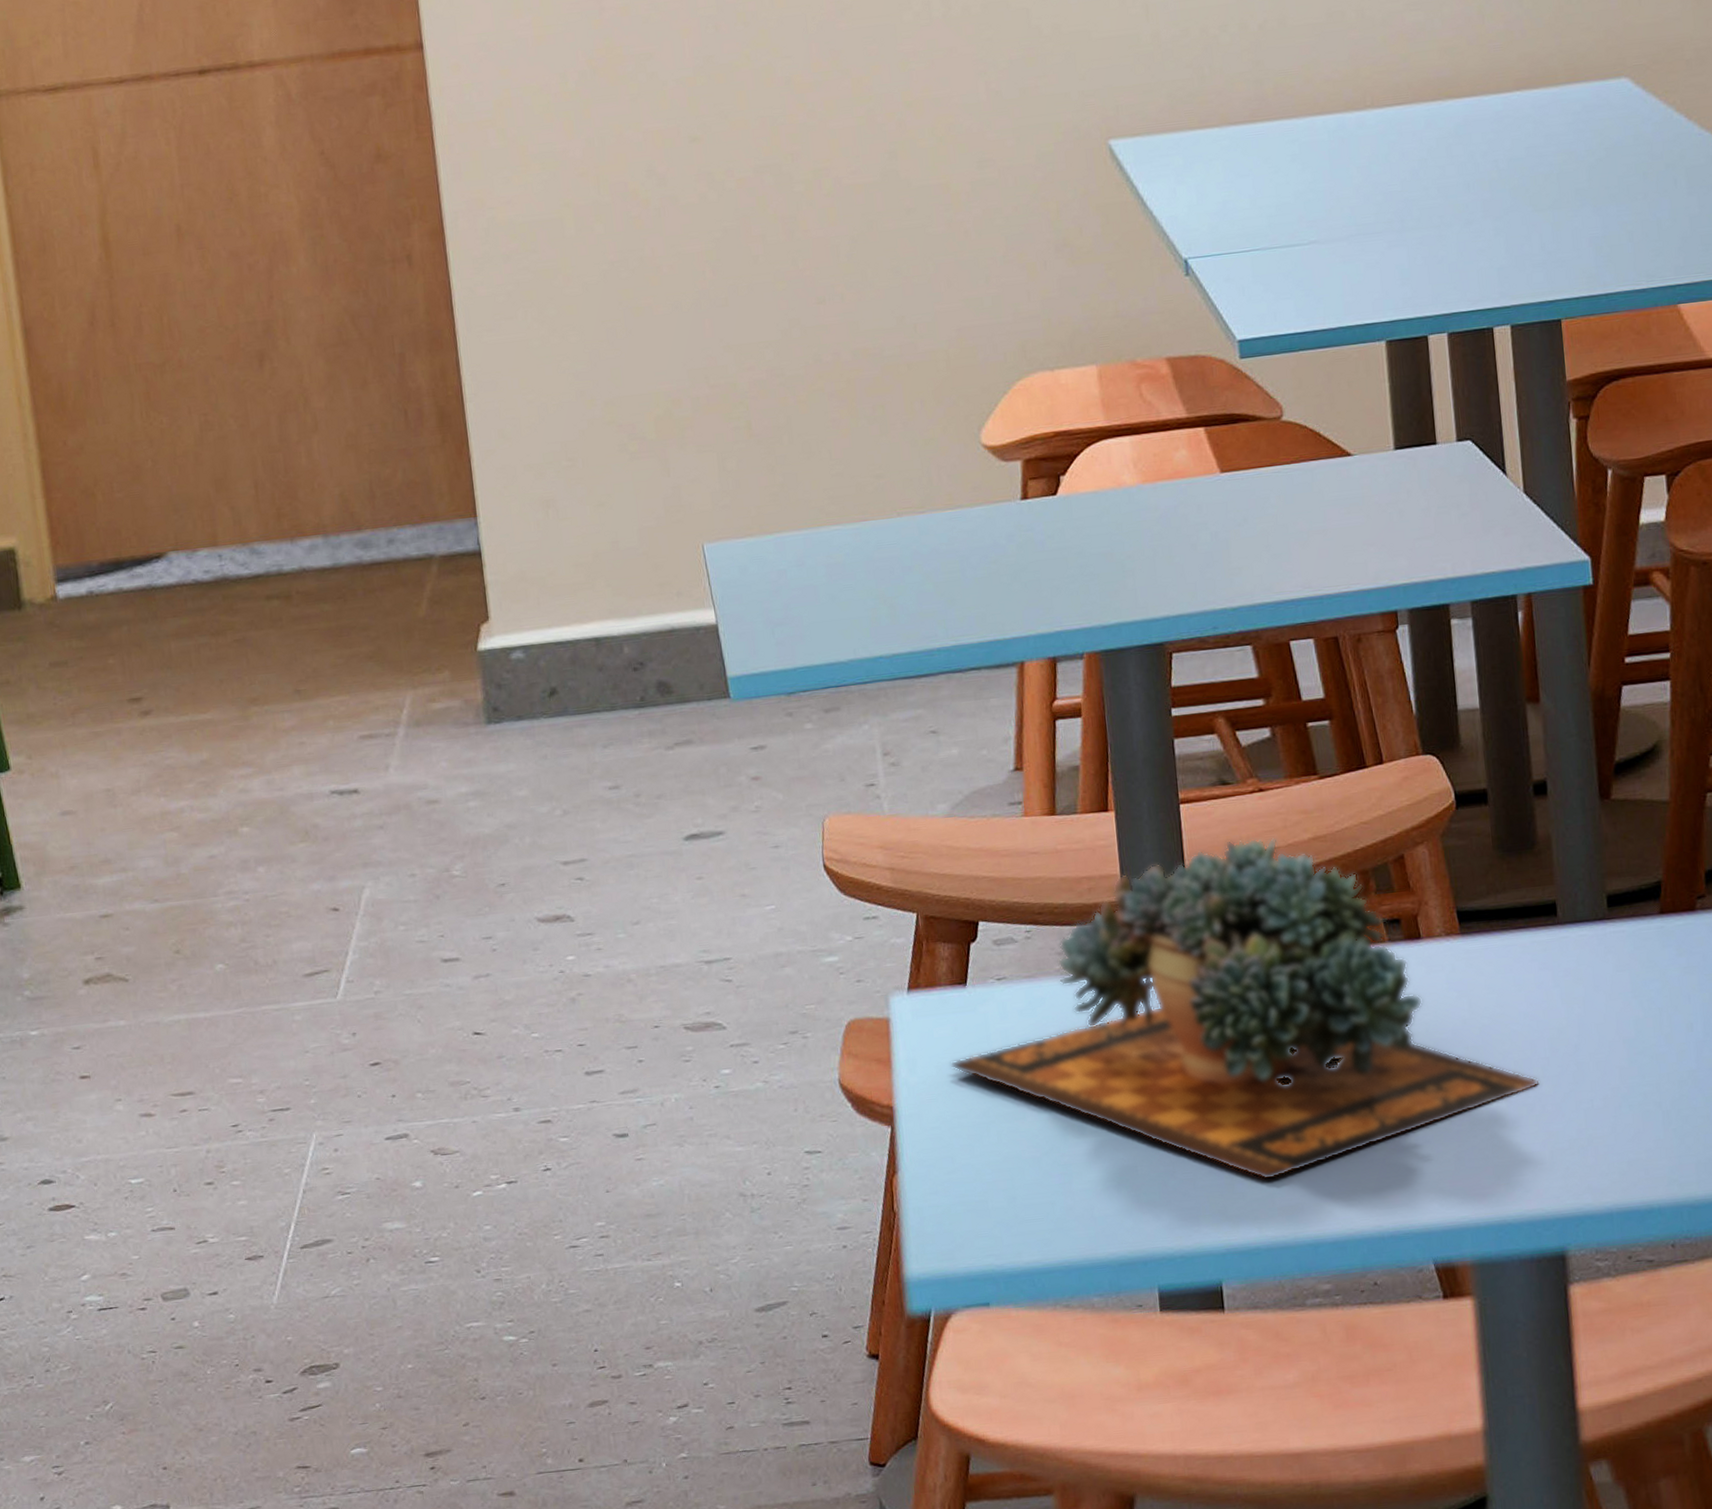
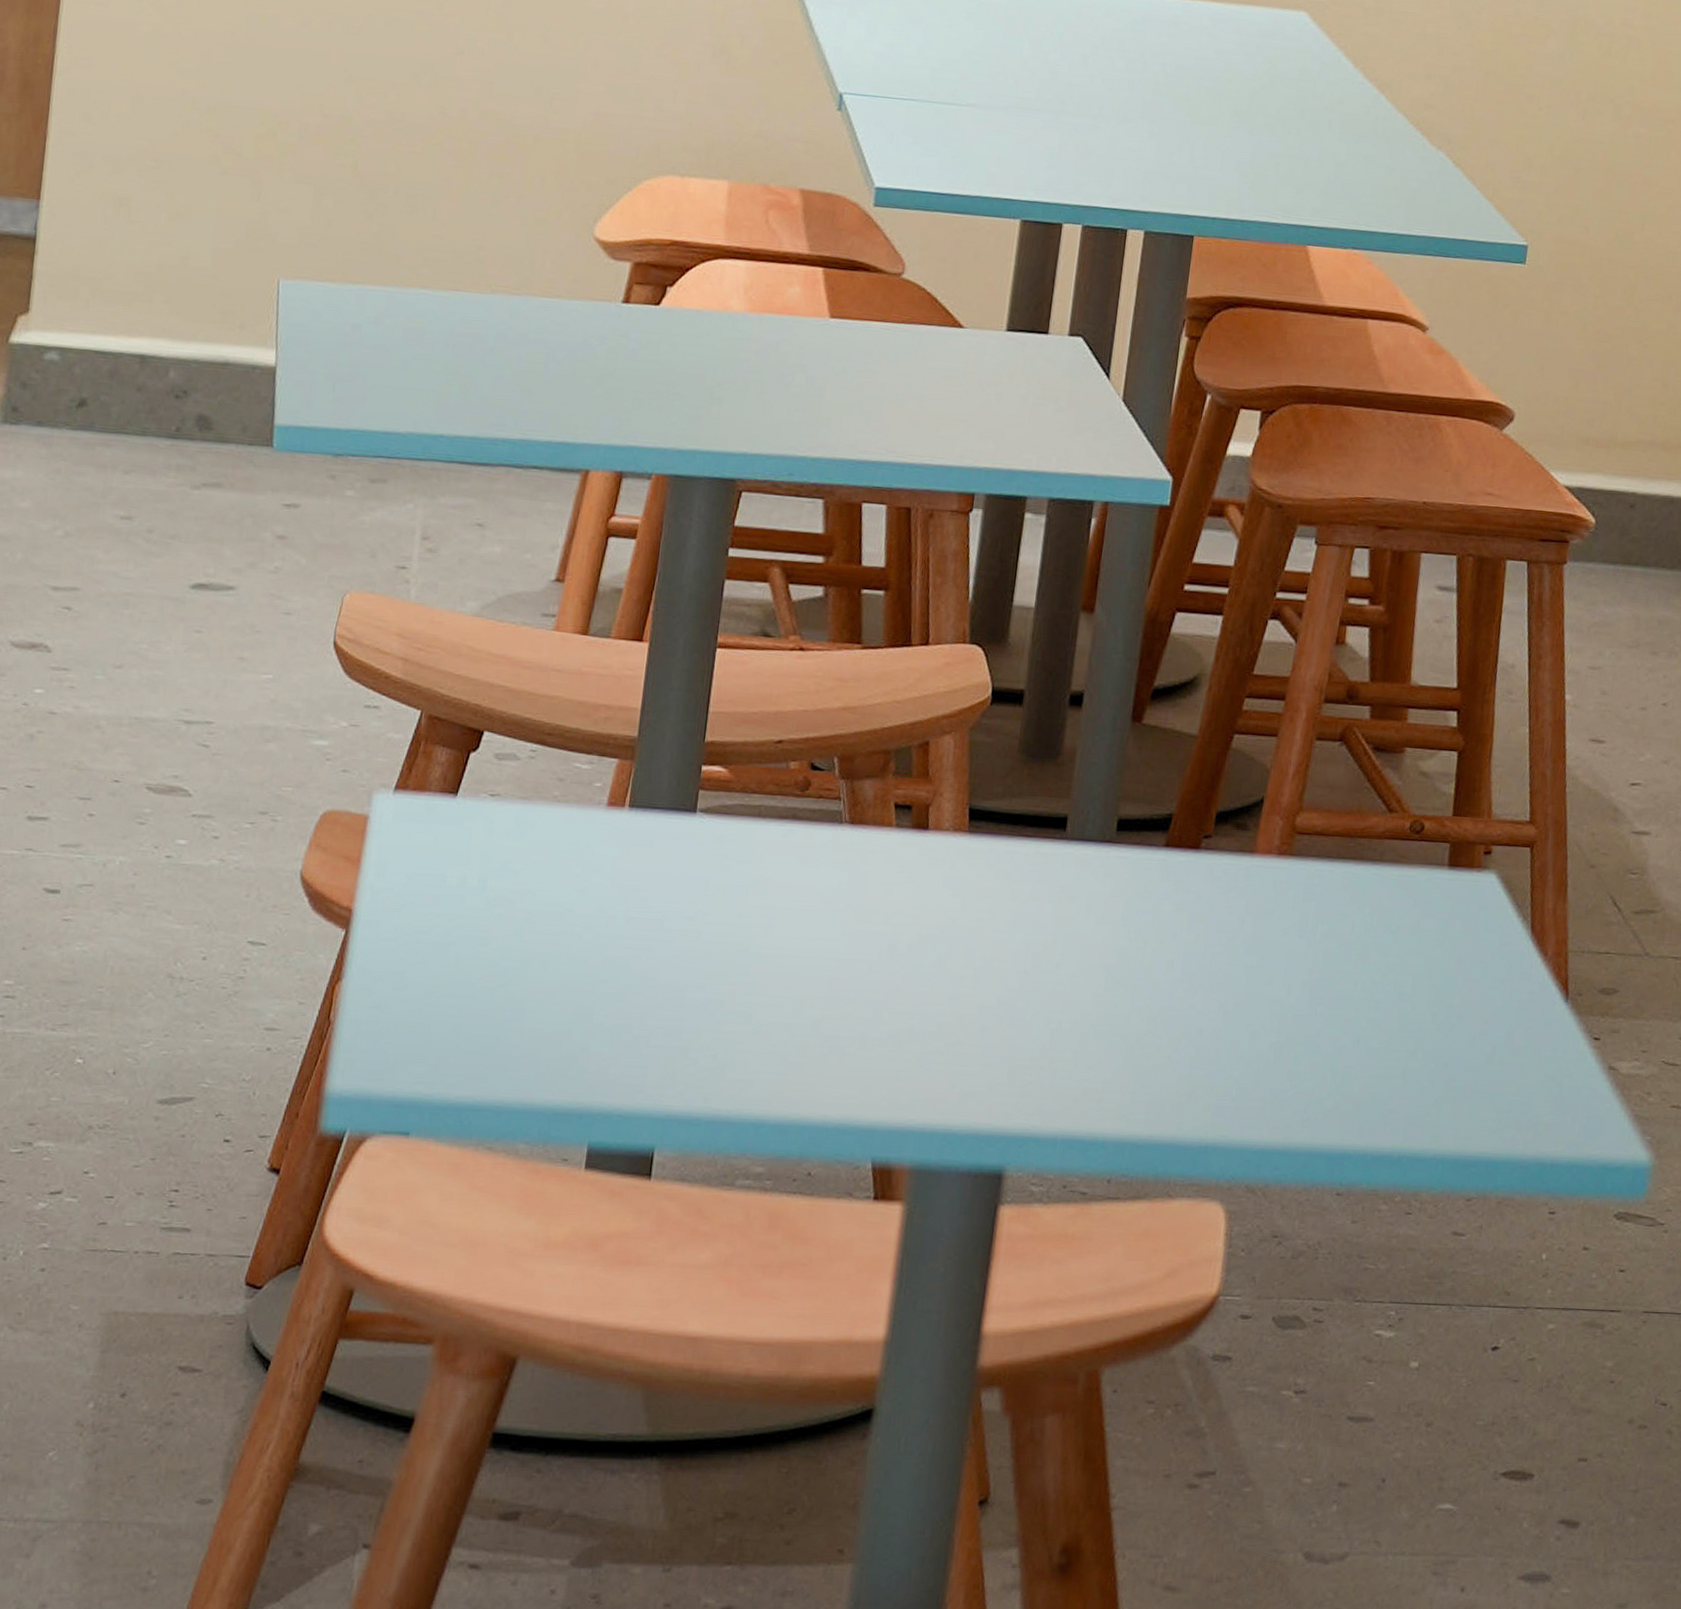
succulent plant: present [950,837,1540,1181] -> none [422,695,1014,1051]

